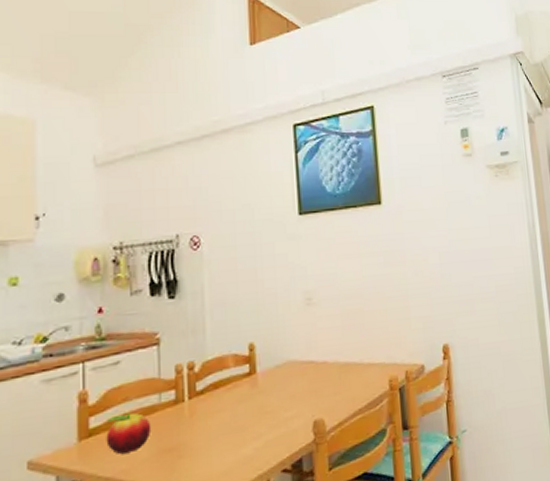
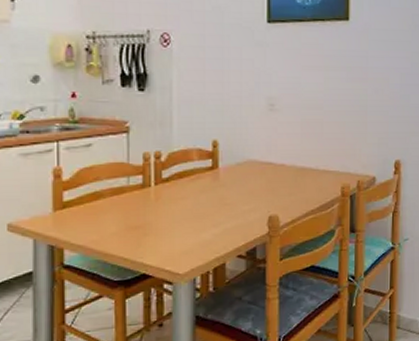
fruit: present [106,413,152,454] -> none [78,191,120,226]

